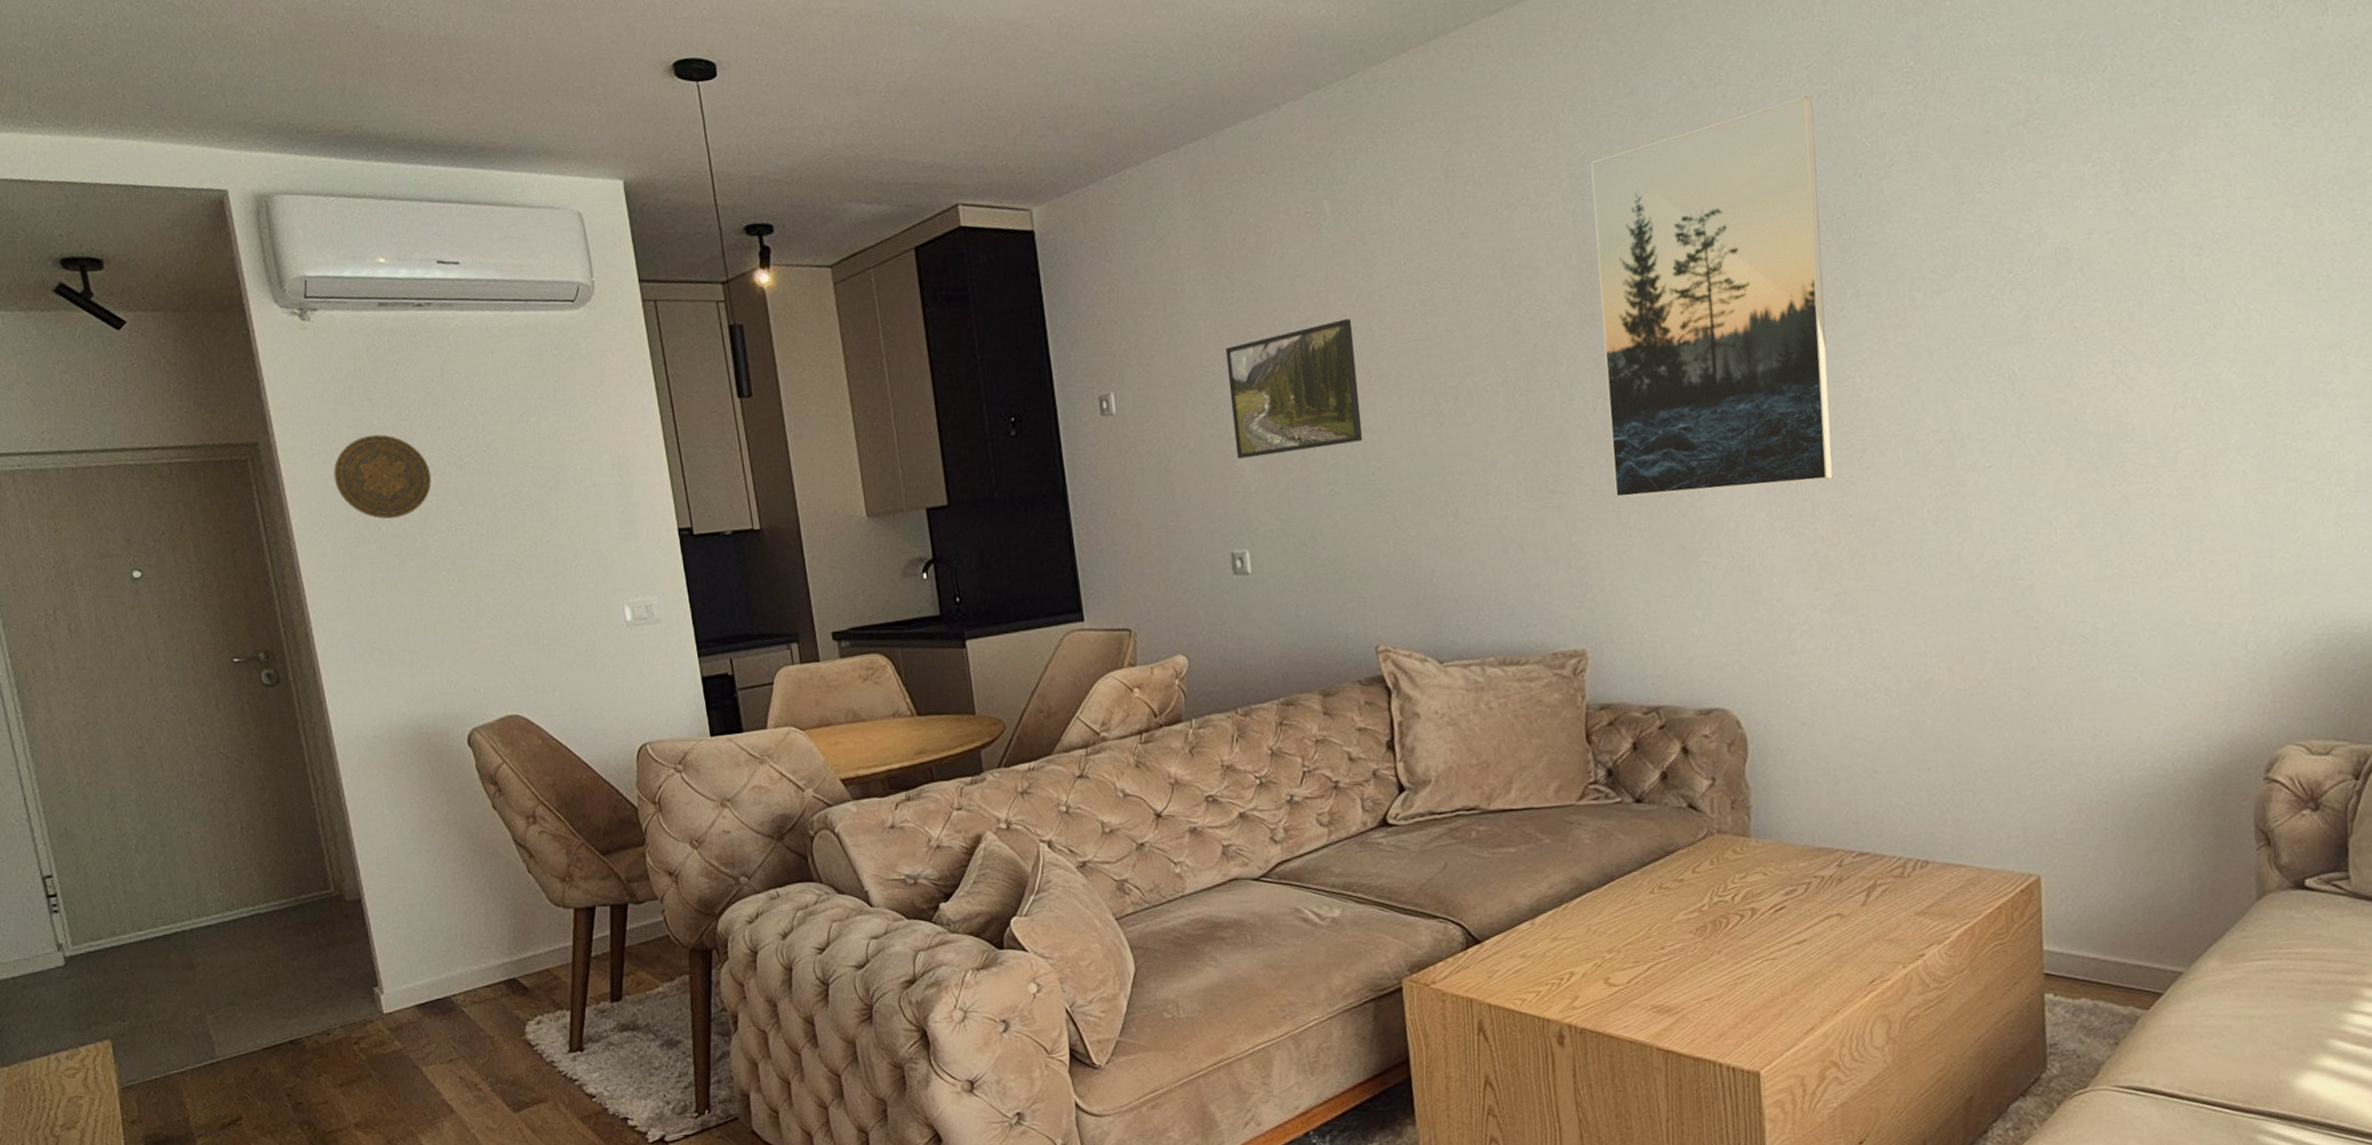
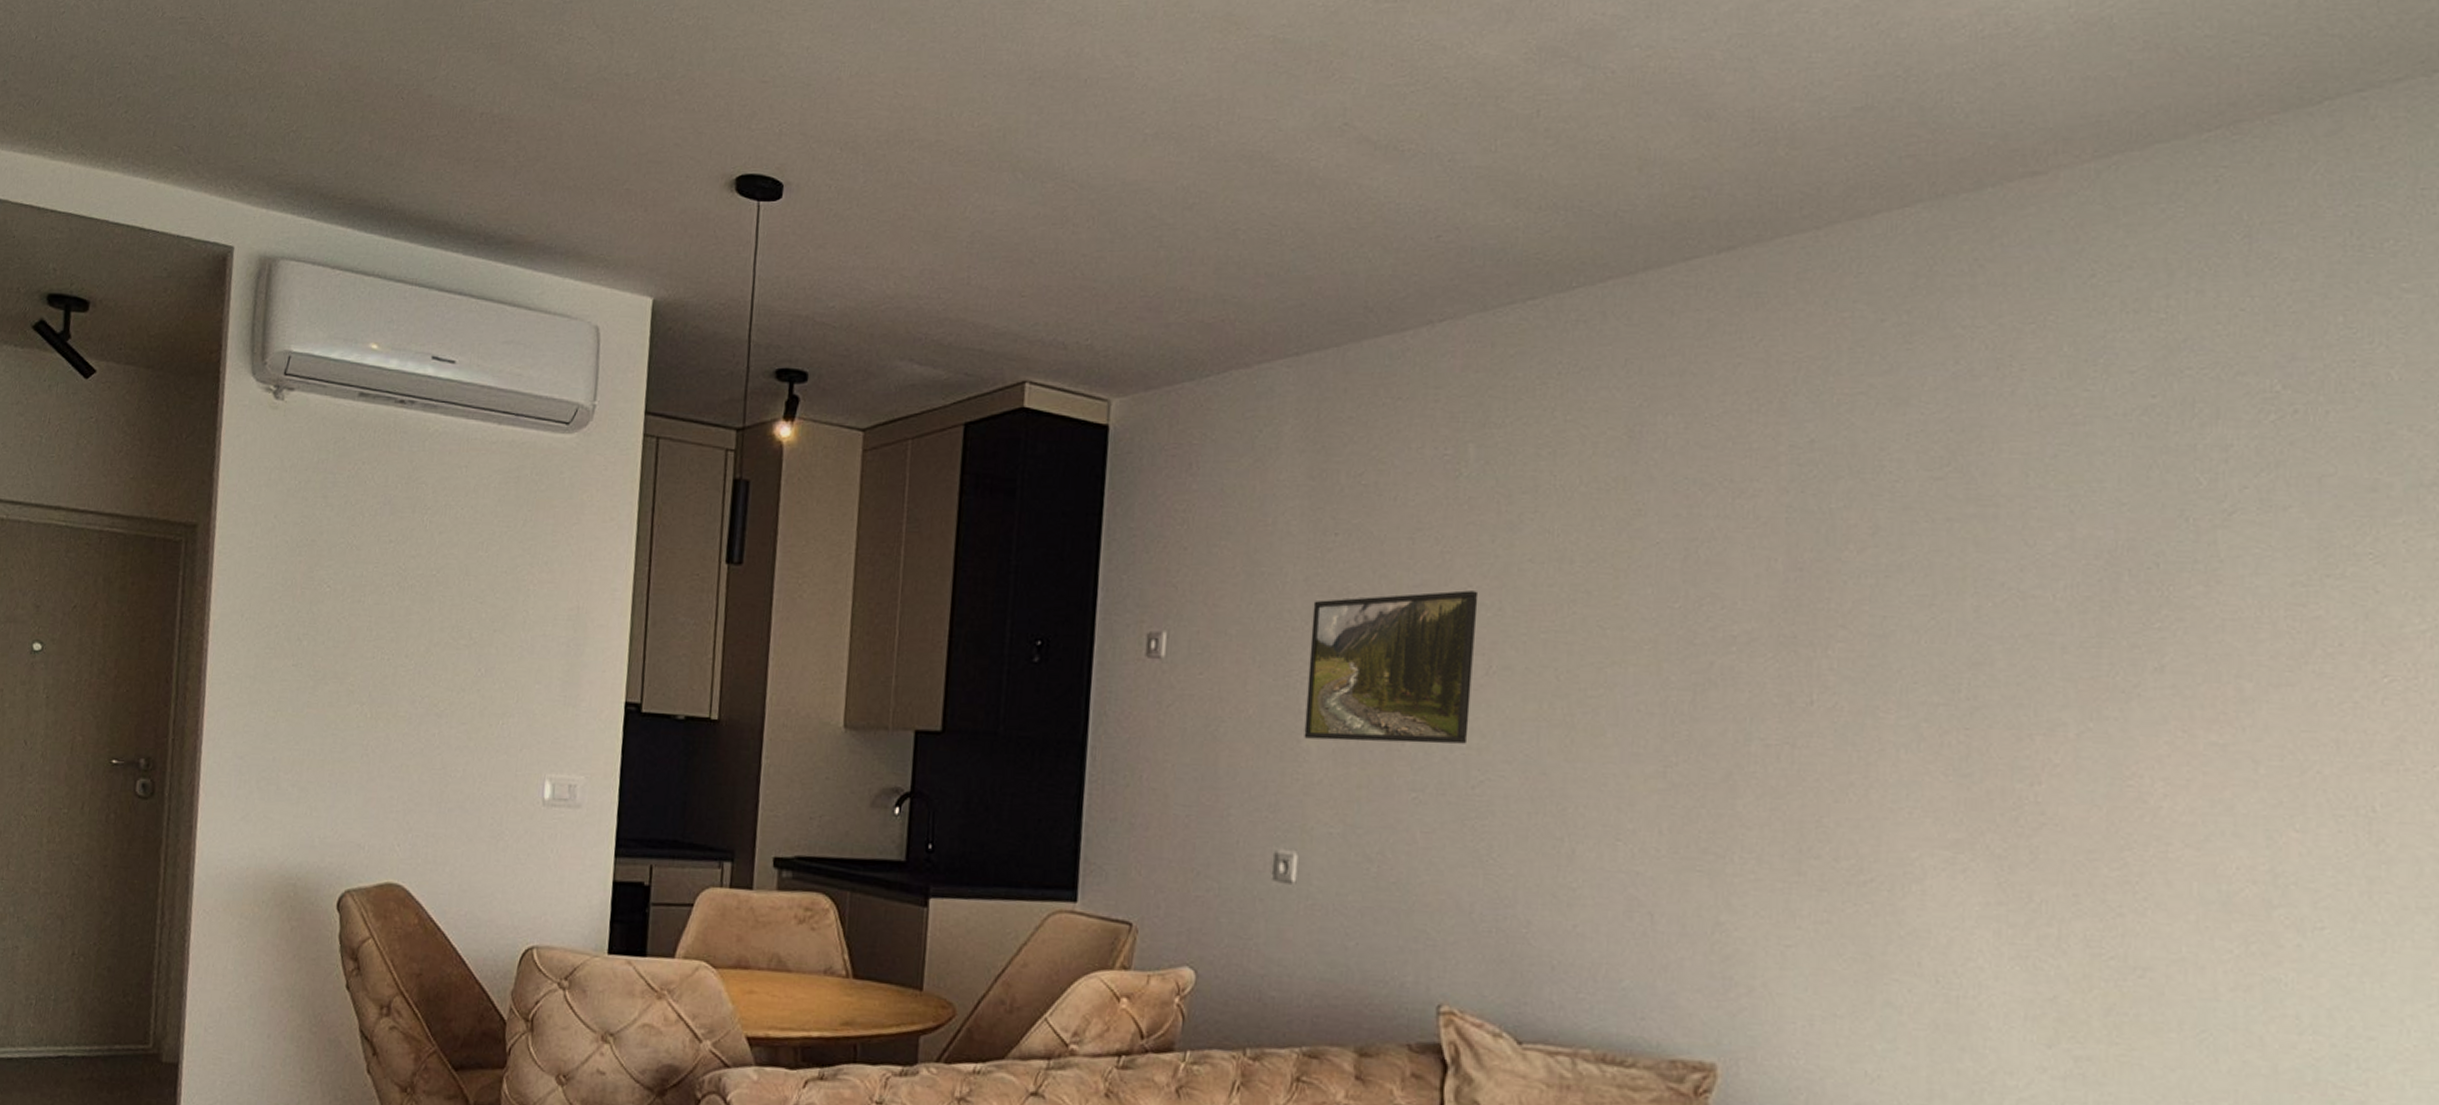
decorative plate: present [333,434,432,519] -> none [266,536,370,635]
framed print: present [1590,95,1834,498] -> none [1787,407,2135,905]

